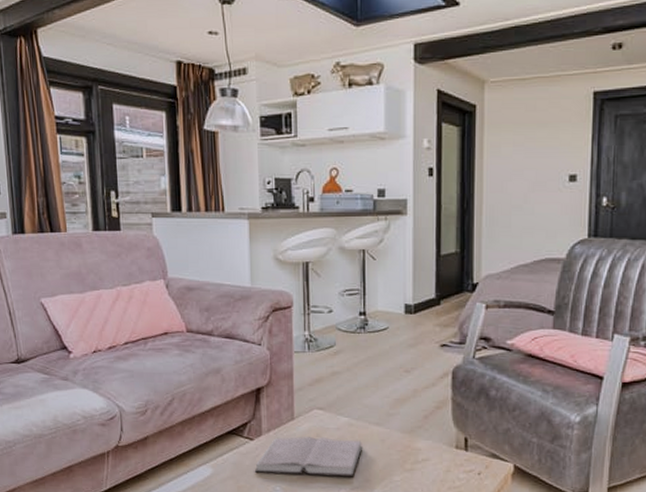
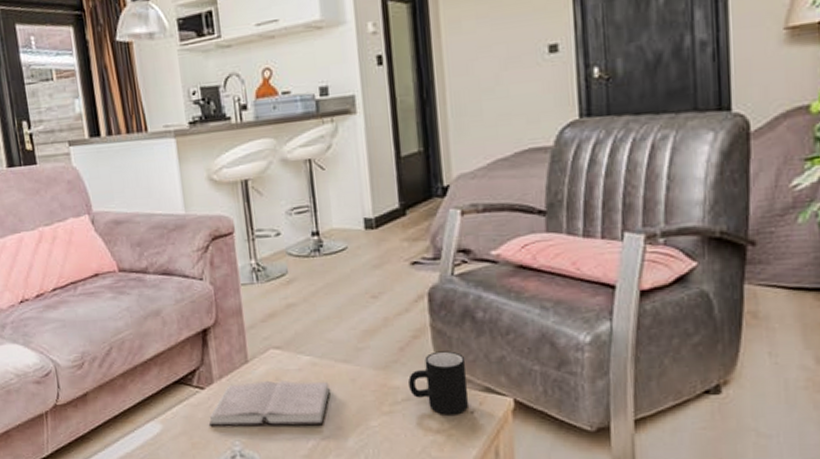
mug: none [429,421,478,475] -> present [408,351,469,415]

